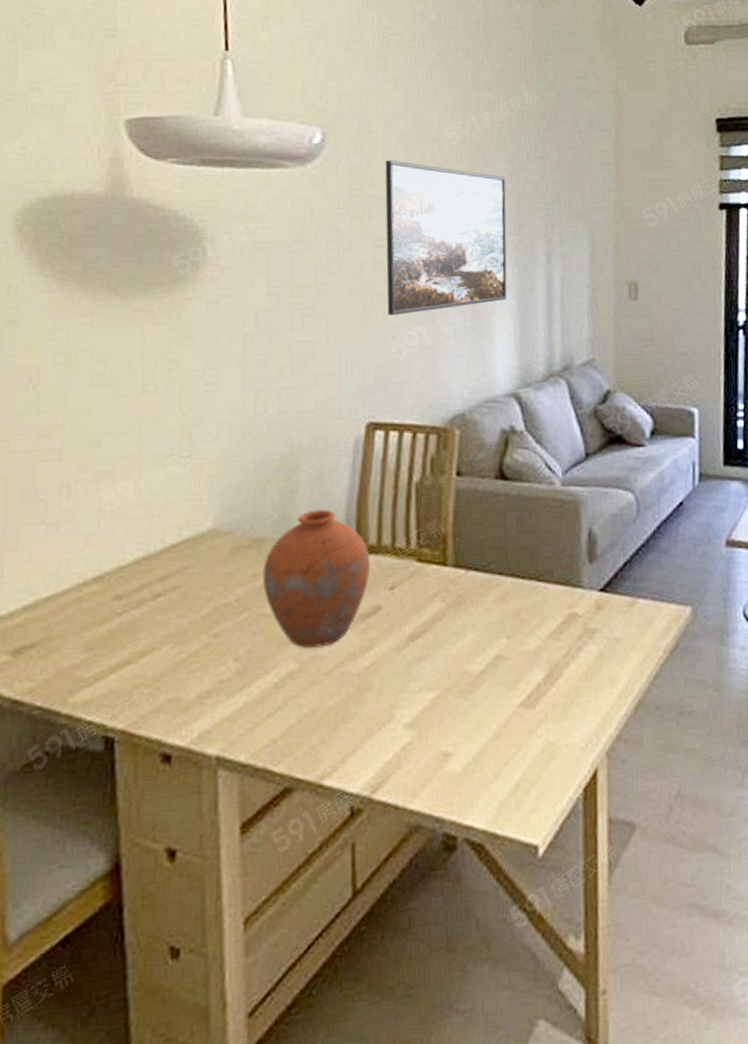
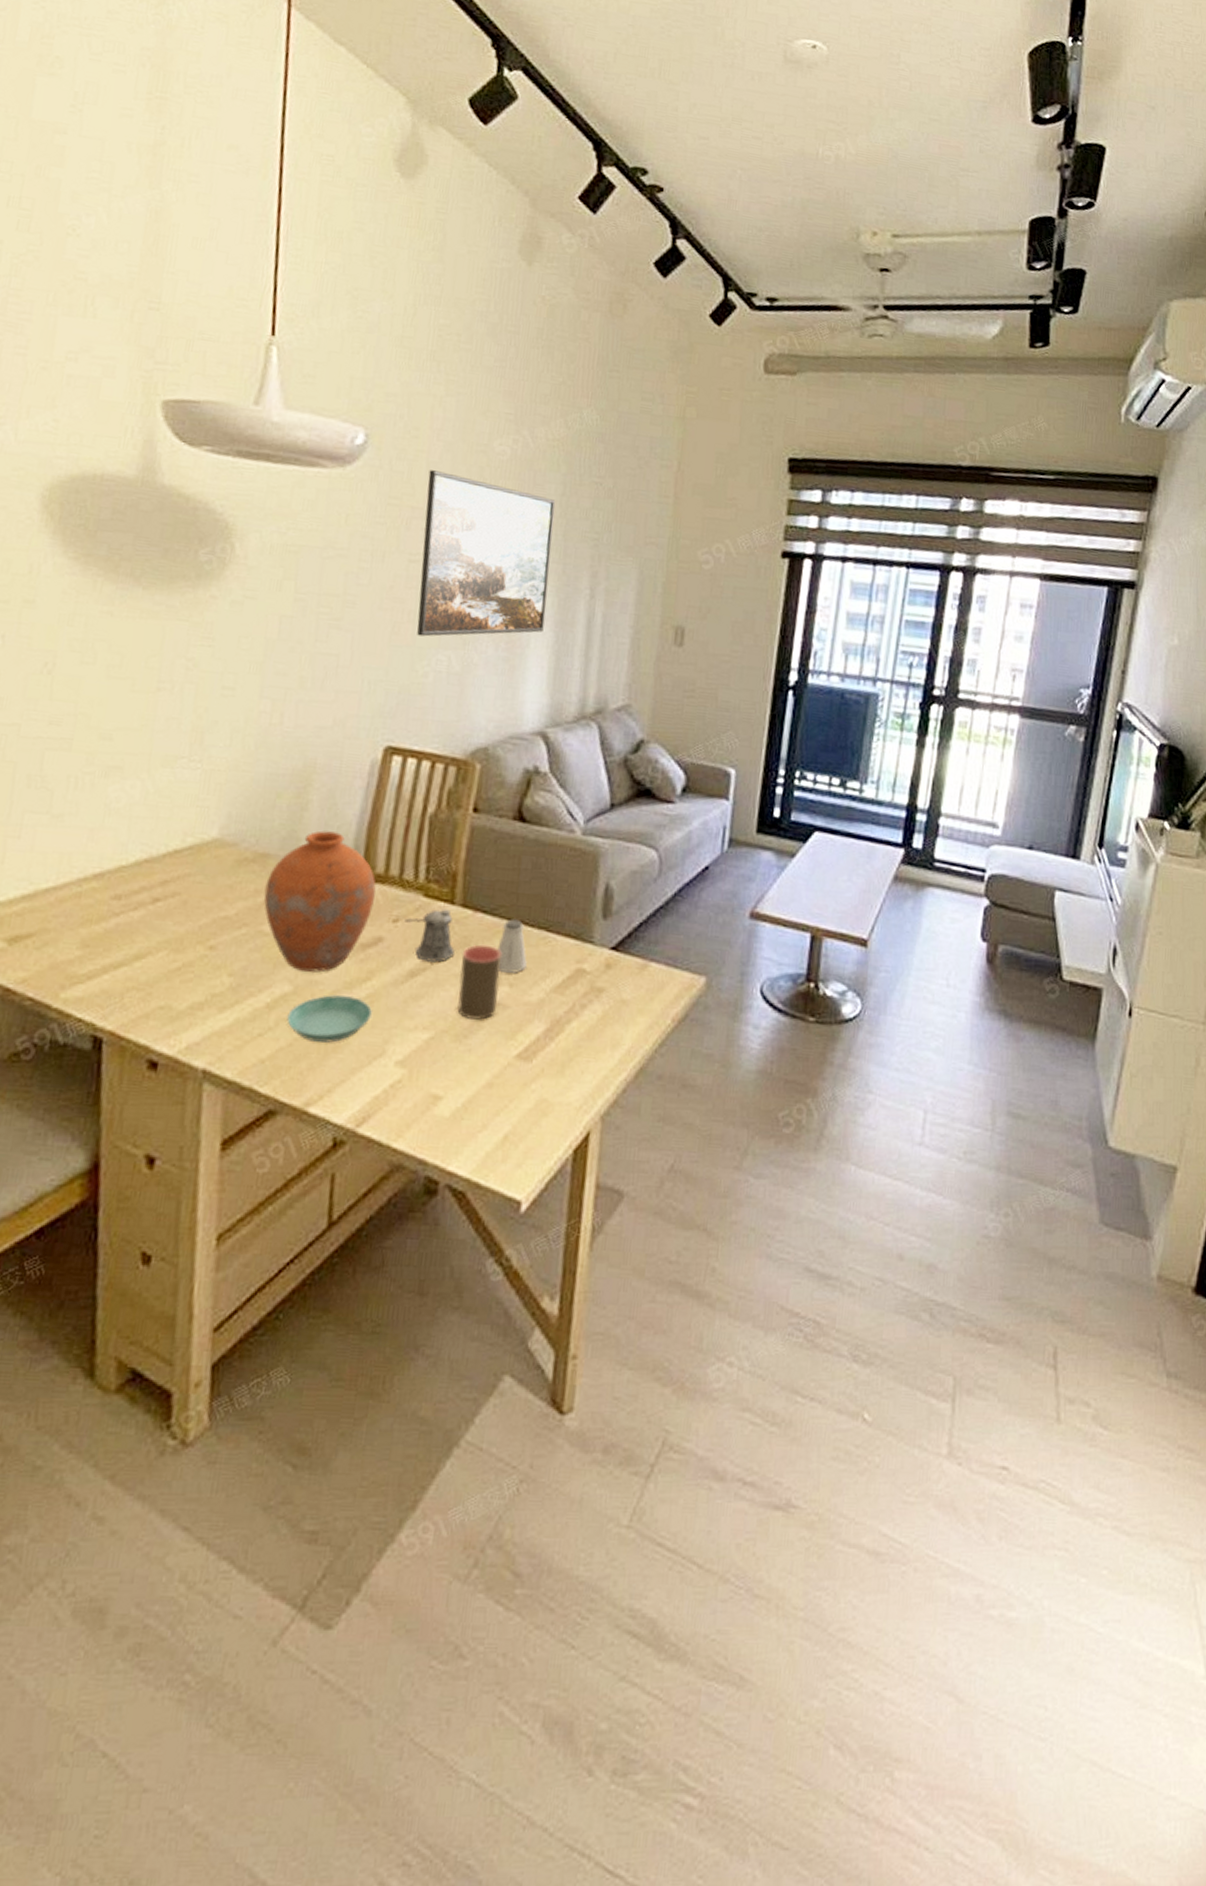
saucer: none [295,667,377,715] -> present [286,995,372,1043]
pepper shaker: none [401,571,451,624] -> present [404,909,455,962]
cup: none [458,601,498,674] -> present [457,944,501,1020]
saltshaker: none [492,573,521,625] -> present [497,919,527,973]

